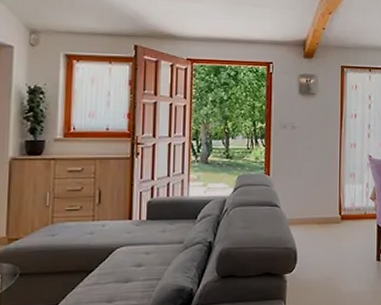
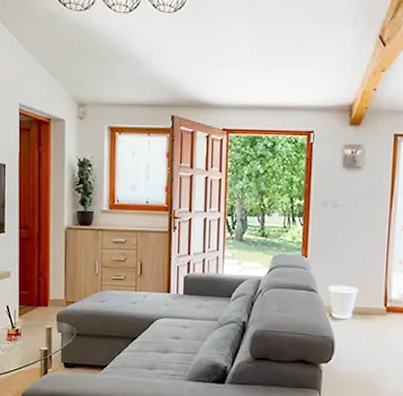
wastebasket: none [290,198,317,230] -> present [329,285,359,319]

